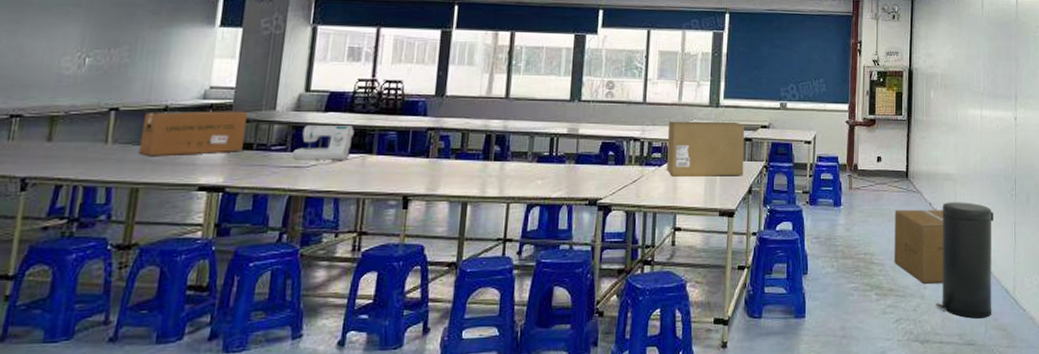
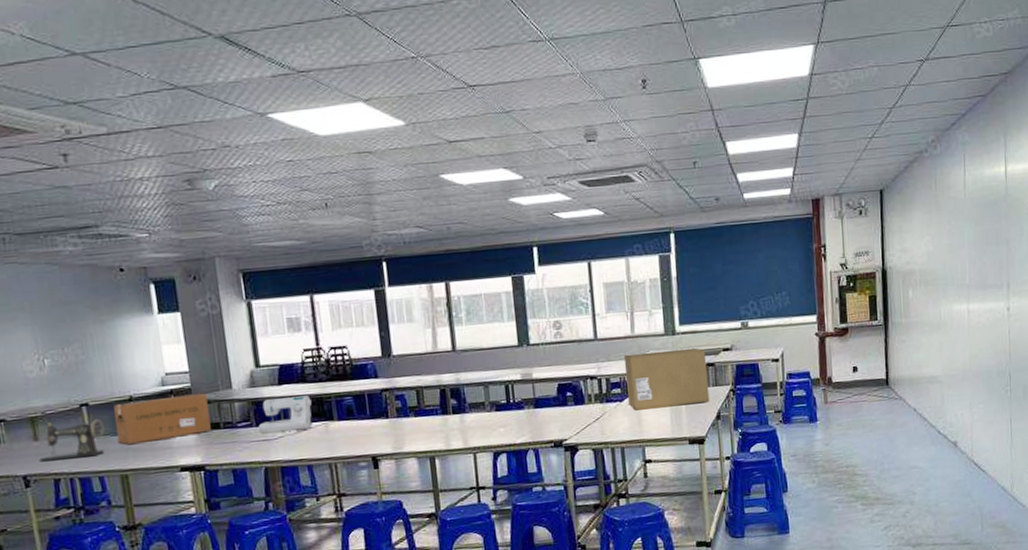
sewing machine: none [45,120,129,165] -> present [39,415,105,462]
box: present [894,209,943,285] -> none [876,414,933,490]
pedal bin: present [935,202,993,319] -> none [926,403,988,519]

